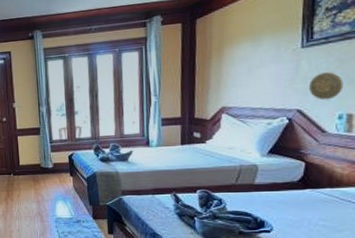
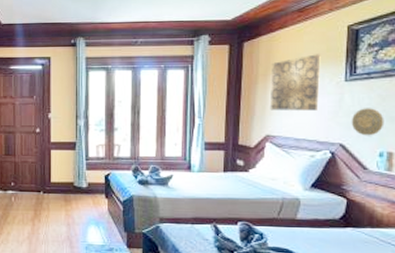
wall art: none [224,23,276,83] -> present [270,54,321,111]

